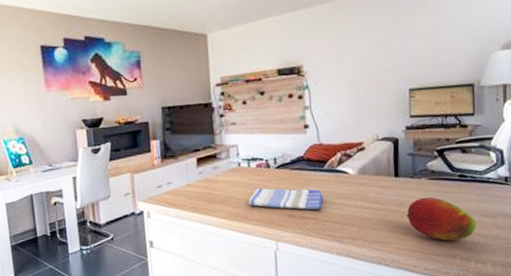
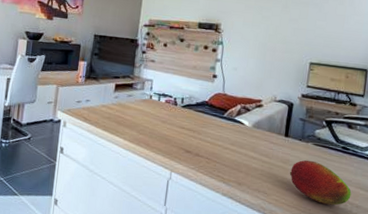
dish towel: present [248,187,324,210] -> none [152,120,219,152]

